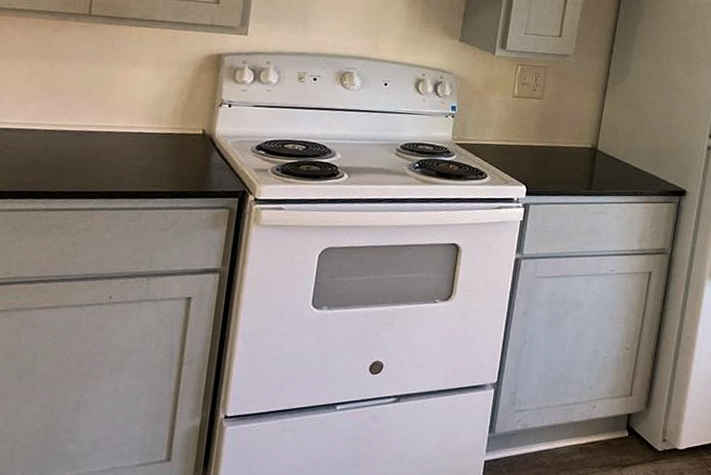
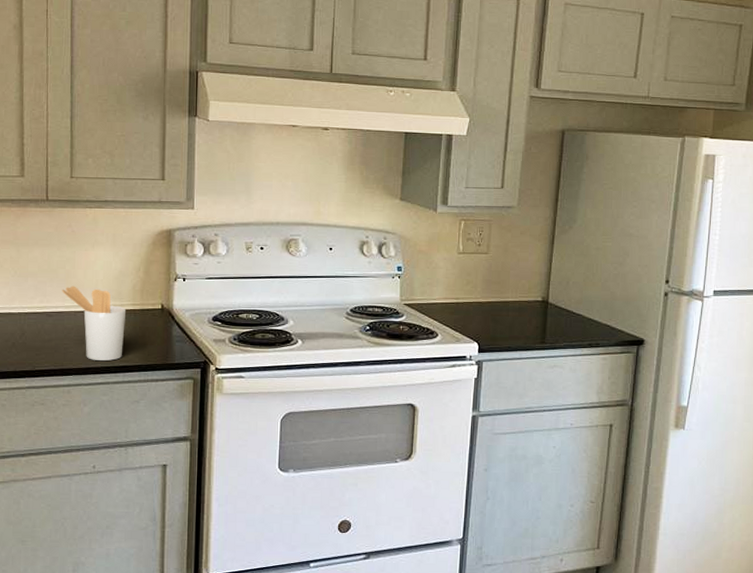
utensil holder: none [95,105,164,185] -> present [62,286,127,361]

